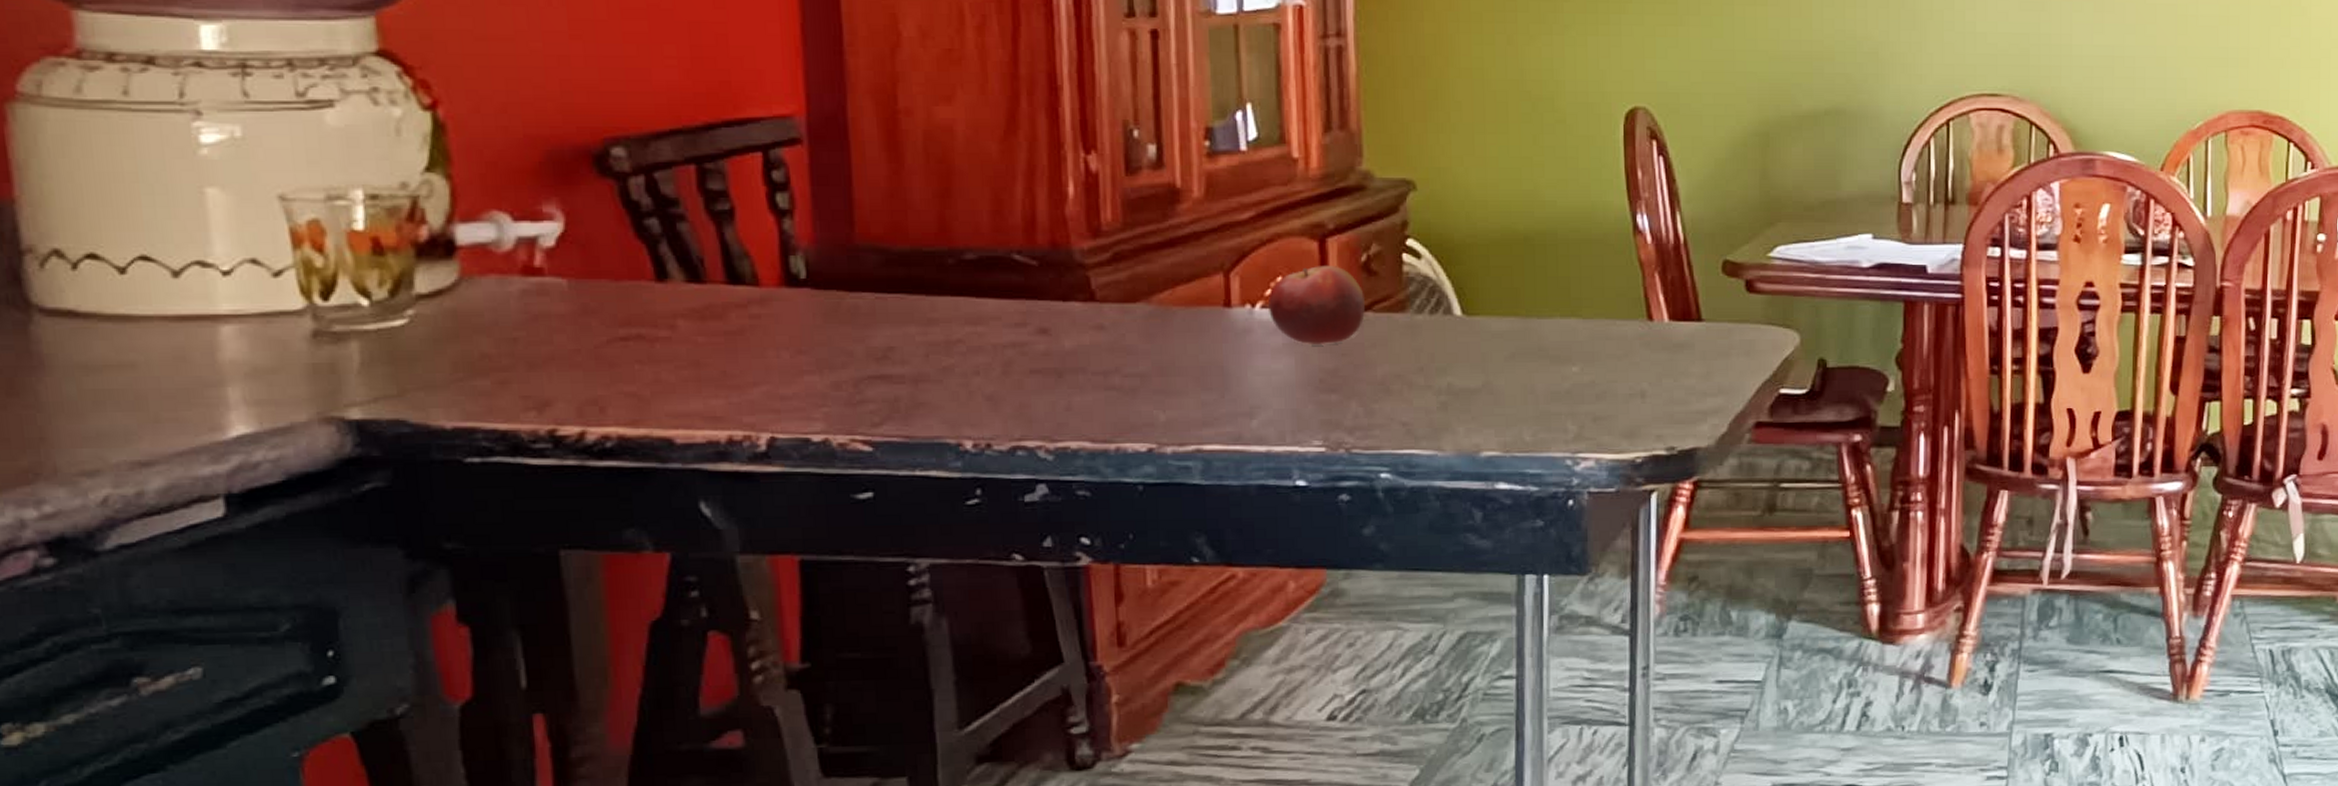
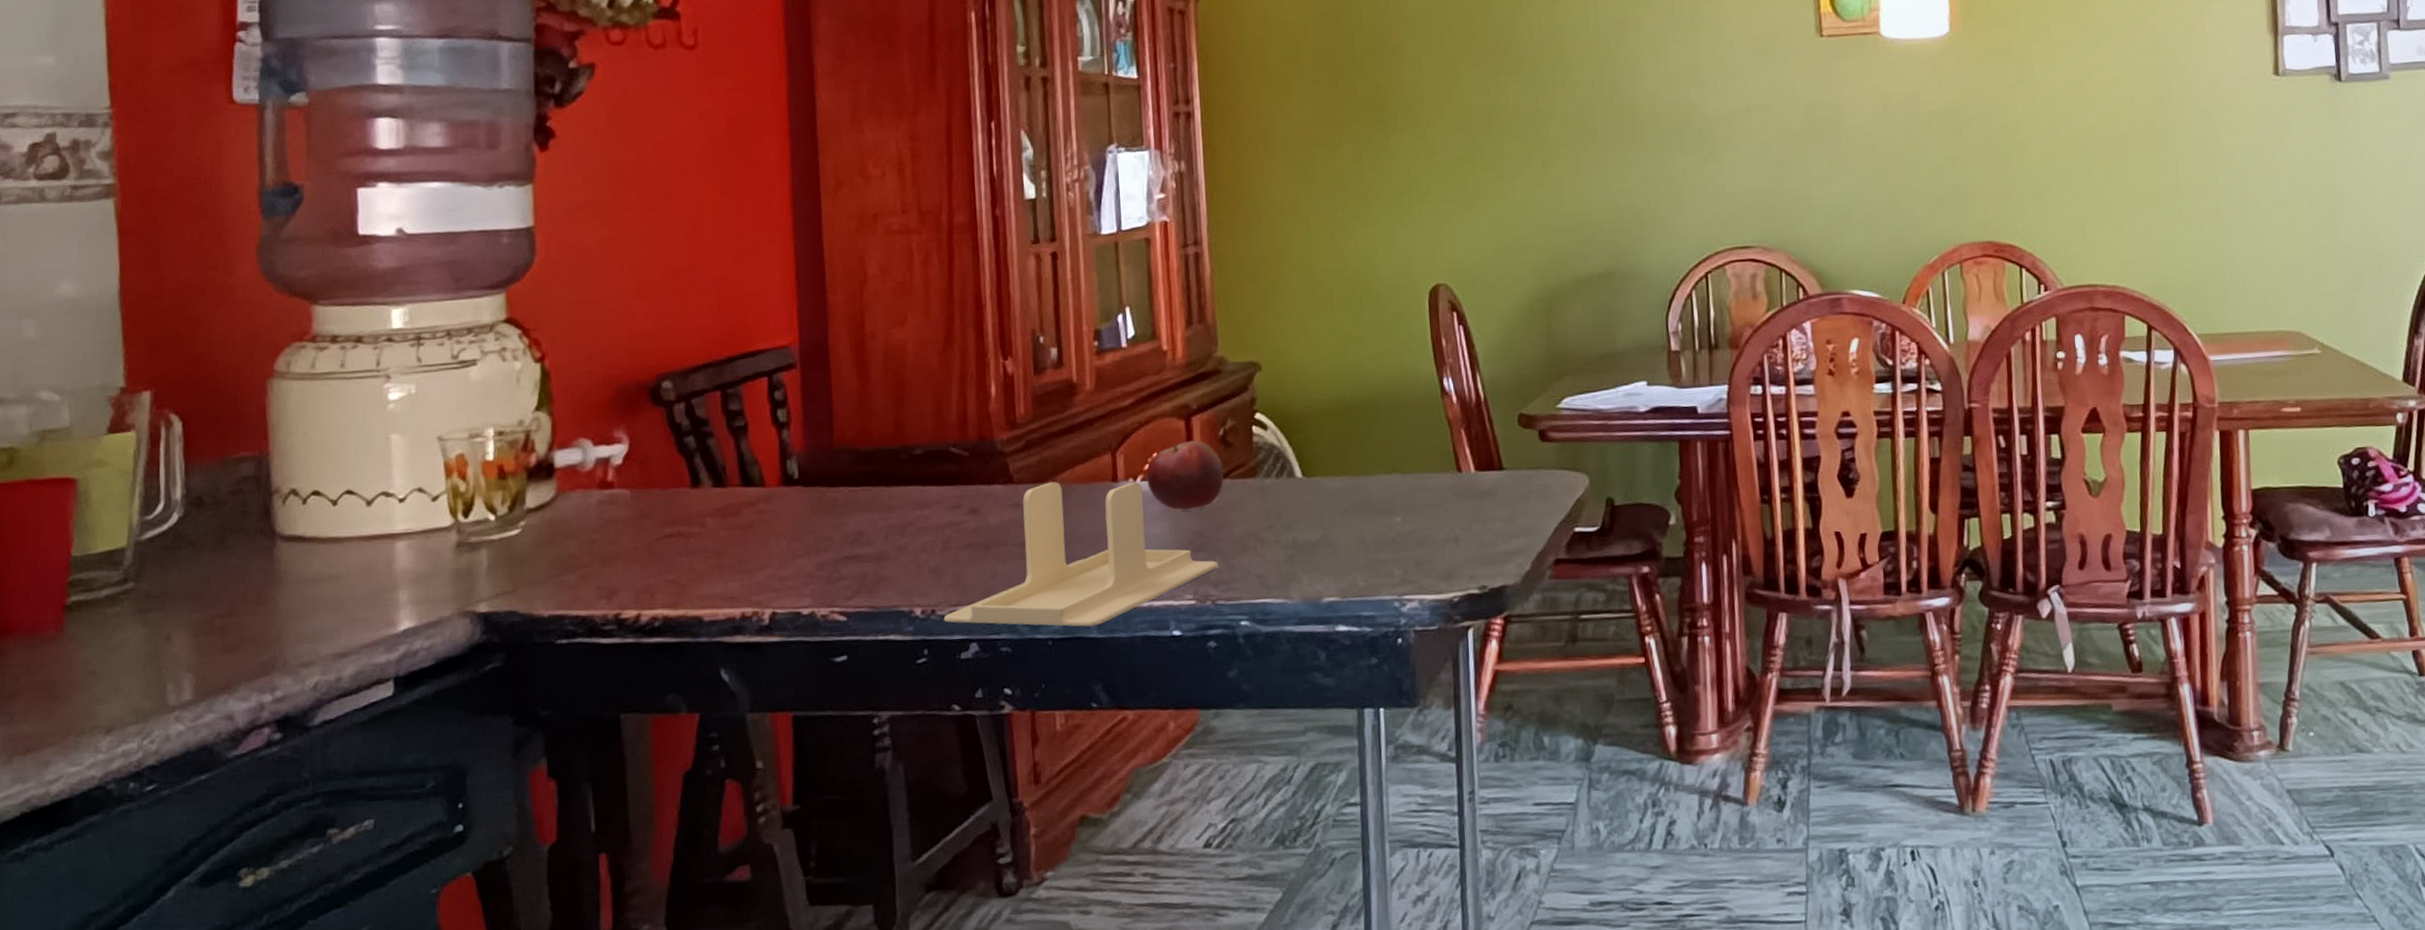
napkin holder: none [1002,302,1355,471] -> present [943,482,1219,627]

